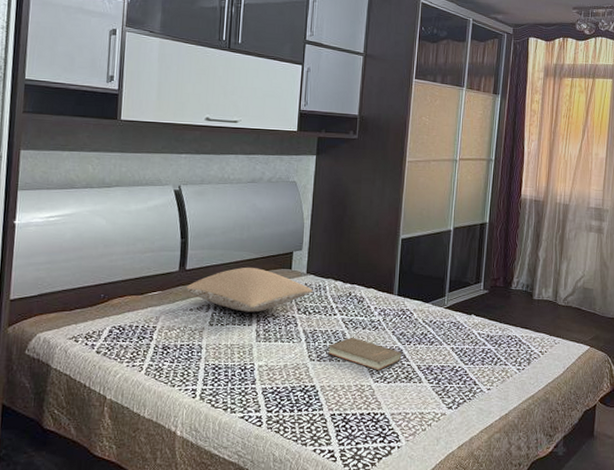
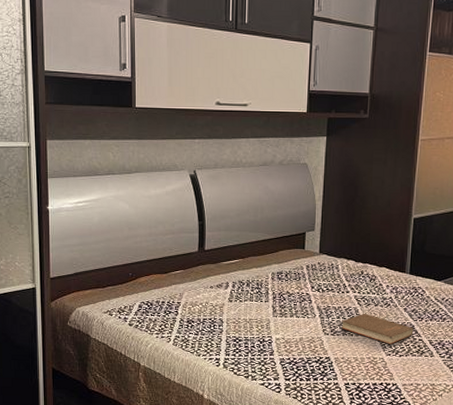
pillow: present [186,267,313,312] -> none [205,248,326,290]

